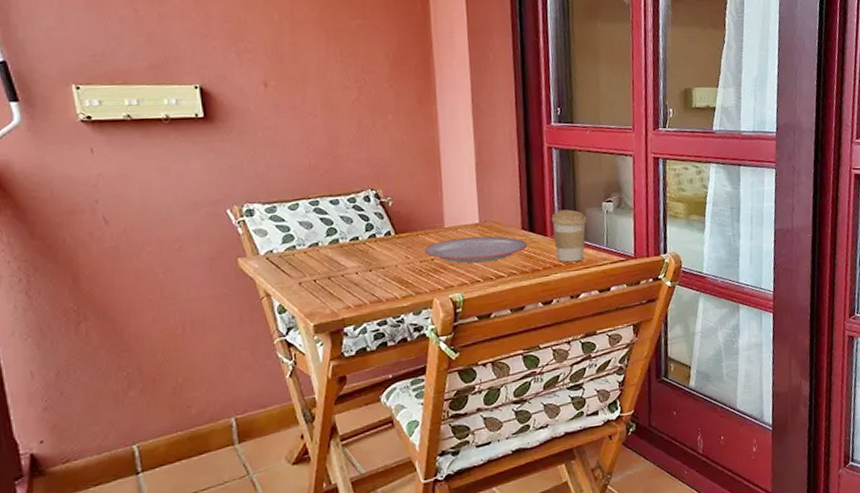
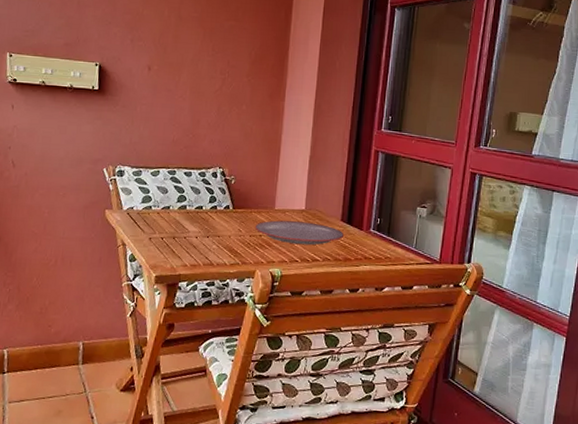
coffee cup: present [551,209,588,262] -> none [368,208,401,258]

